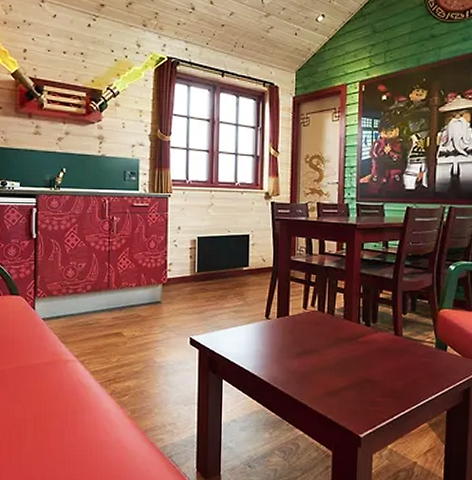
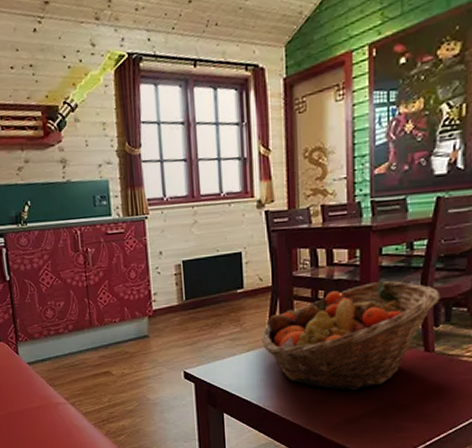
fruit basket: none [261,272,408,366] -> present [262,281,441,391]

